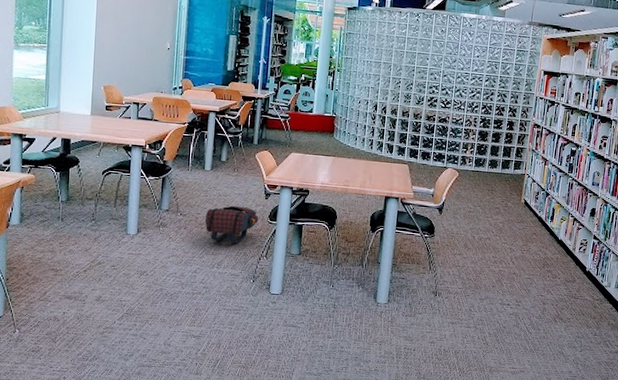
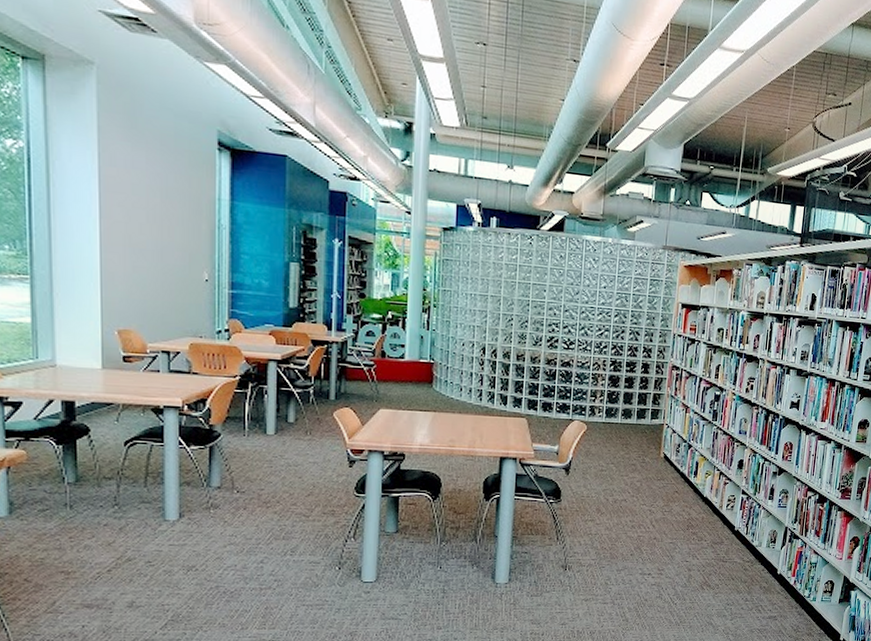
satchel: present [205,205,259,244] -> none [270,477,342,524]

